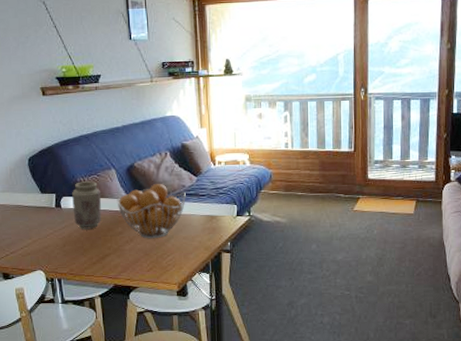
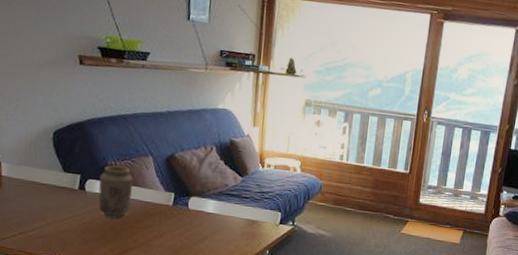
fruit basket: present [116,183,186,239] -> none [150,178,228,237]

